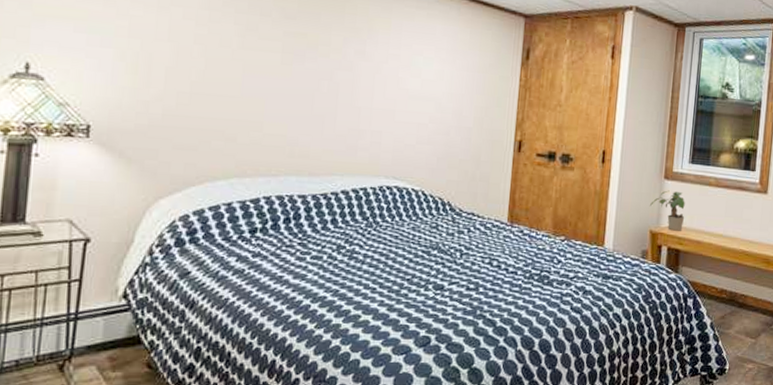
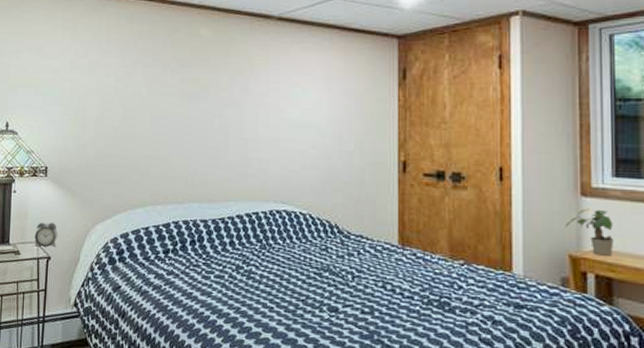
alarm clock: none [65,195,103,228] -> present [34,222,58,248]

